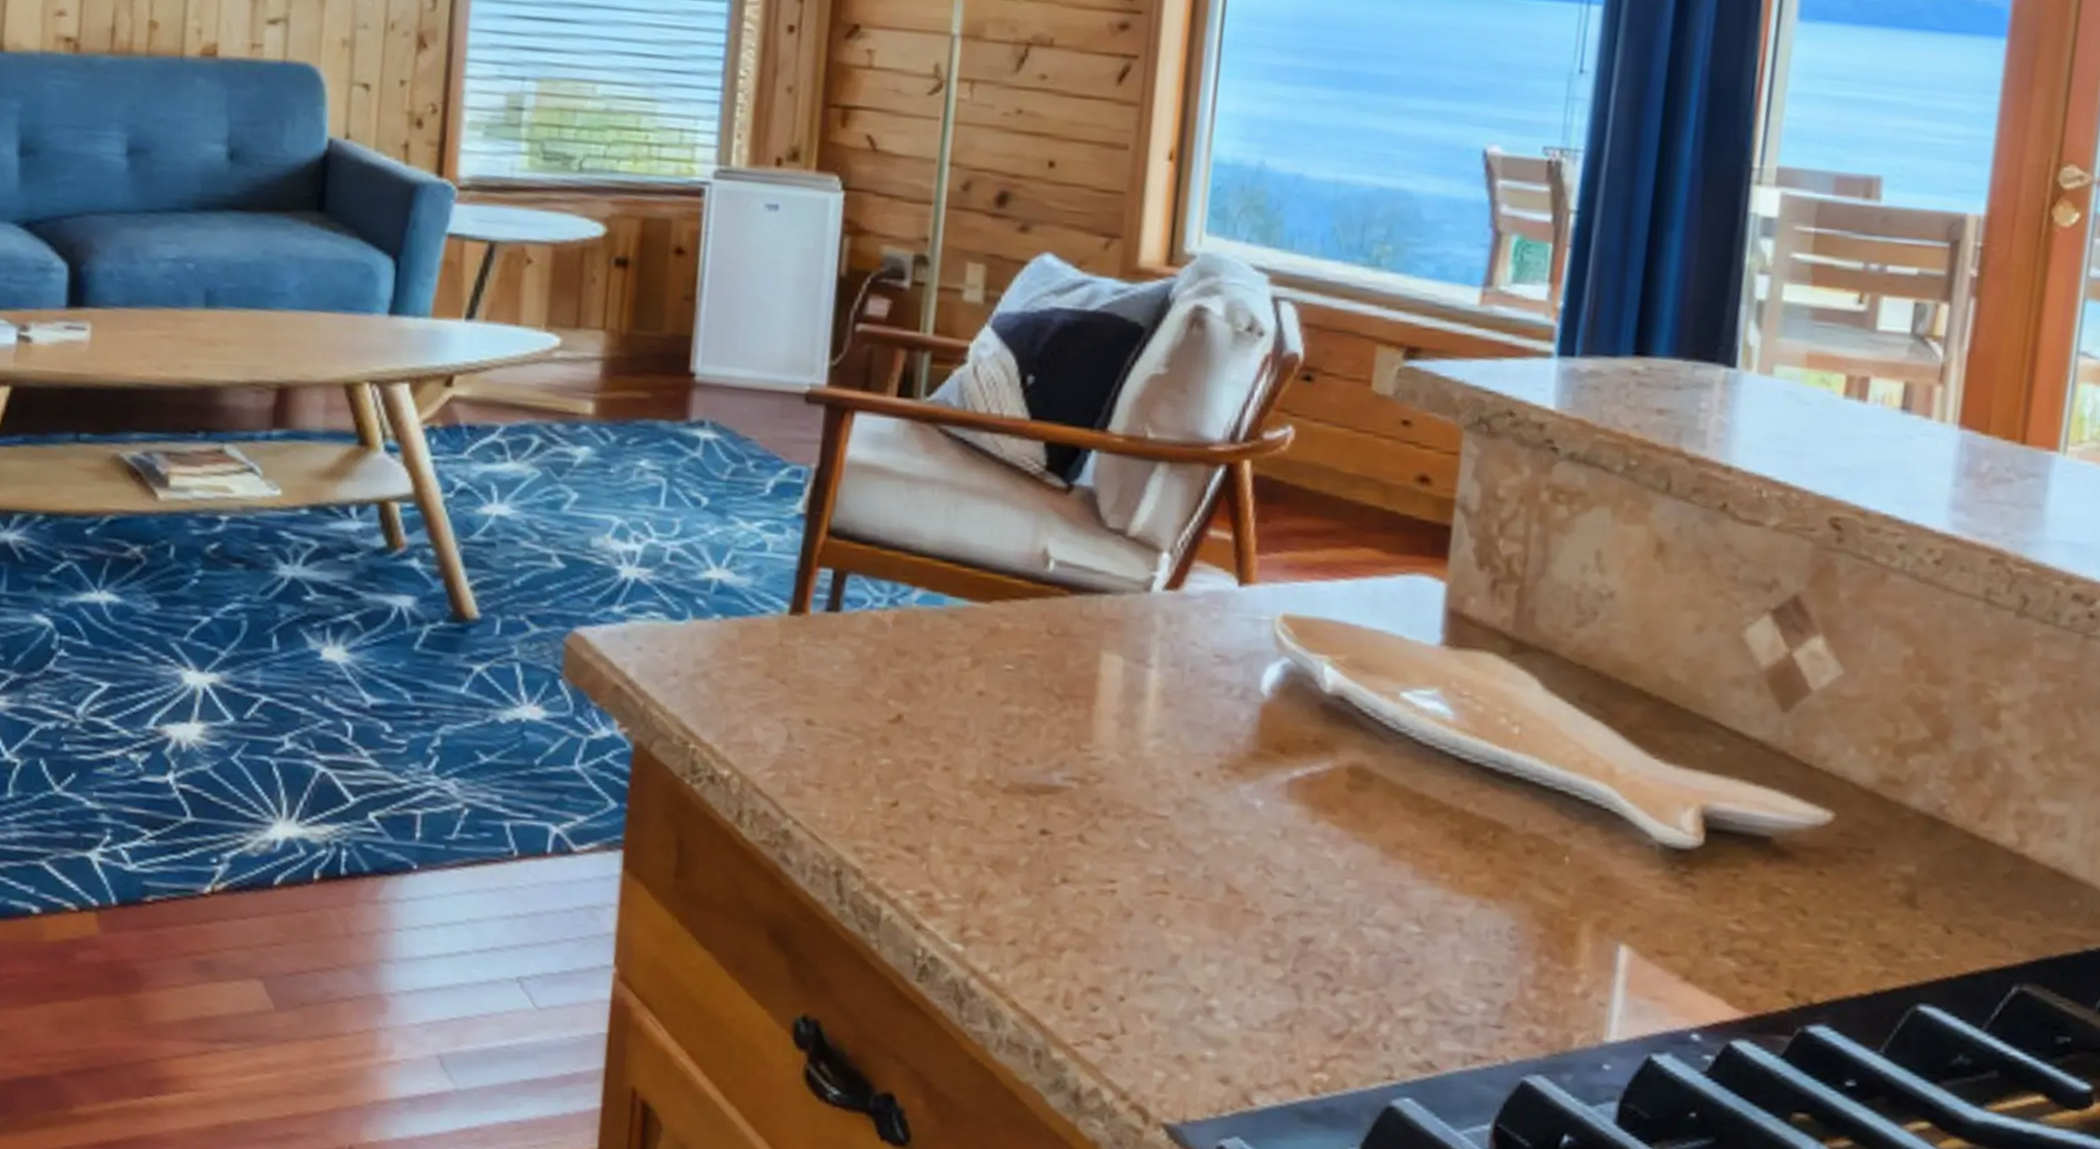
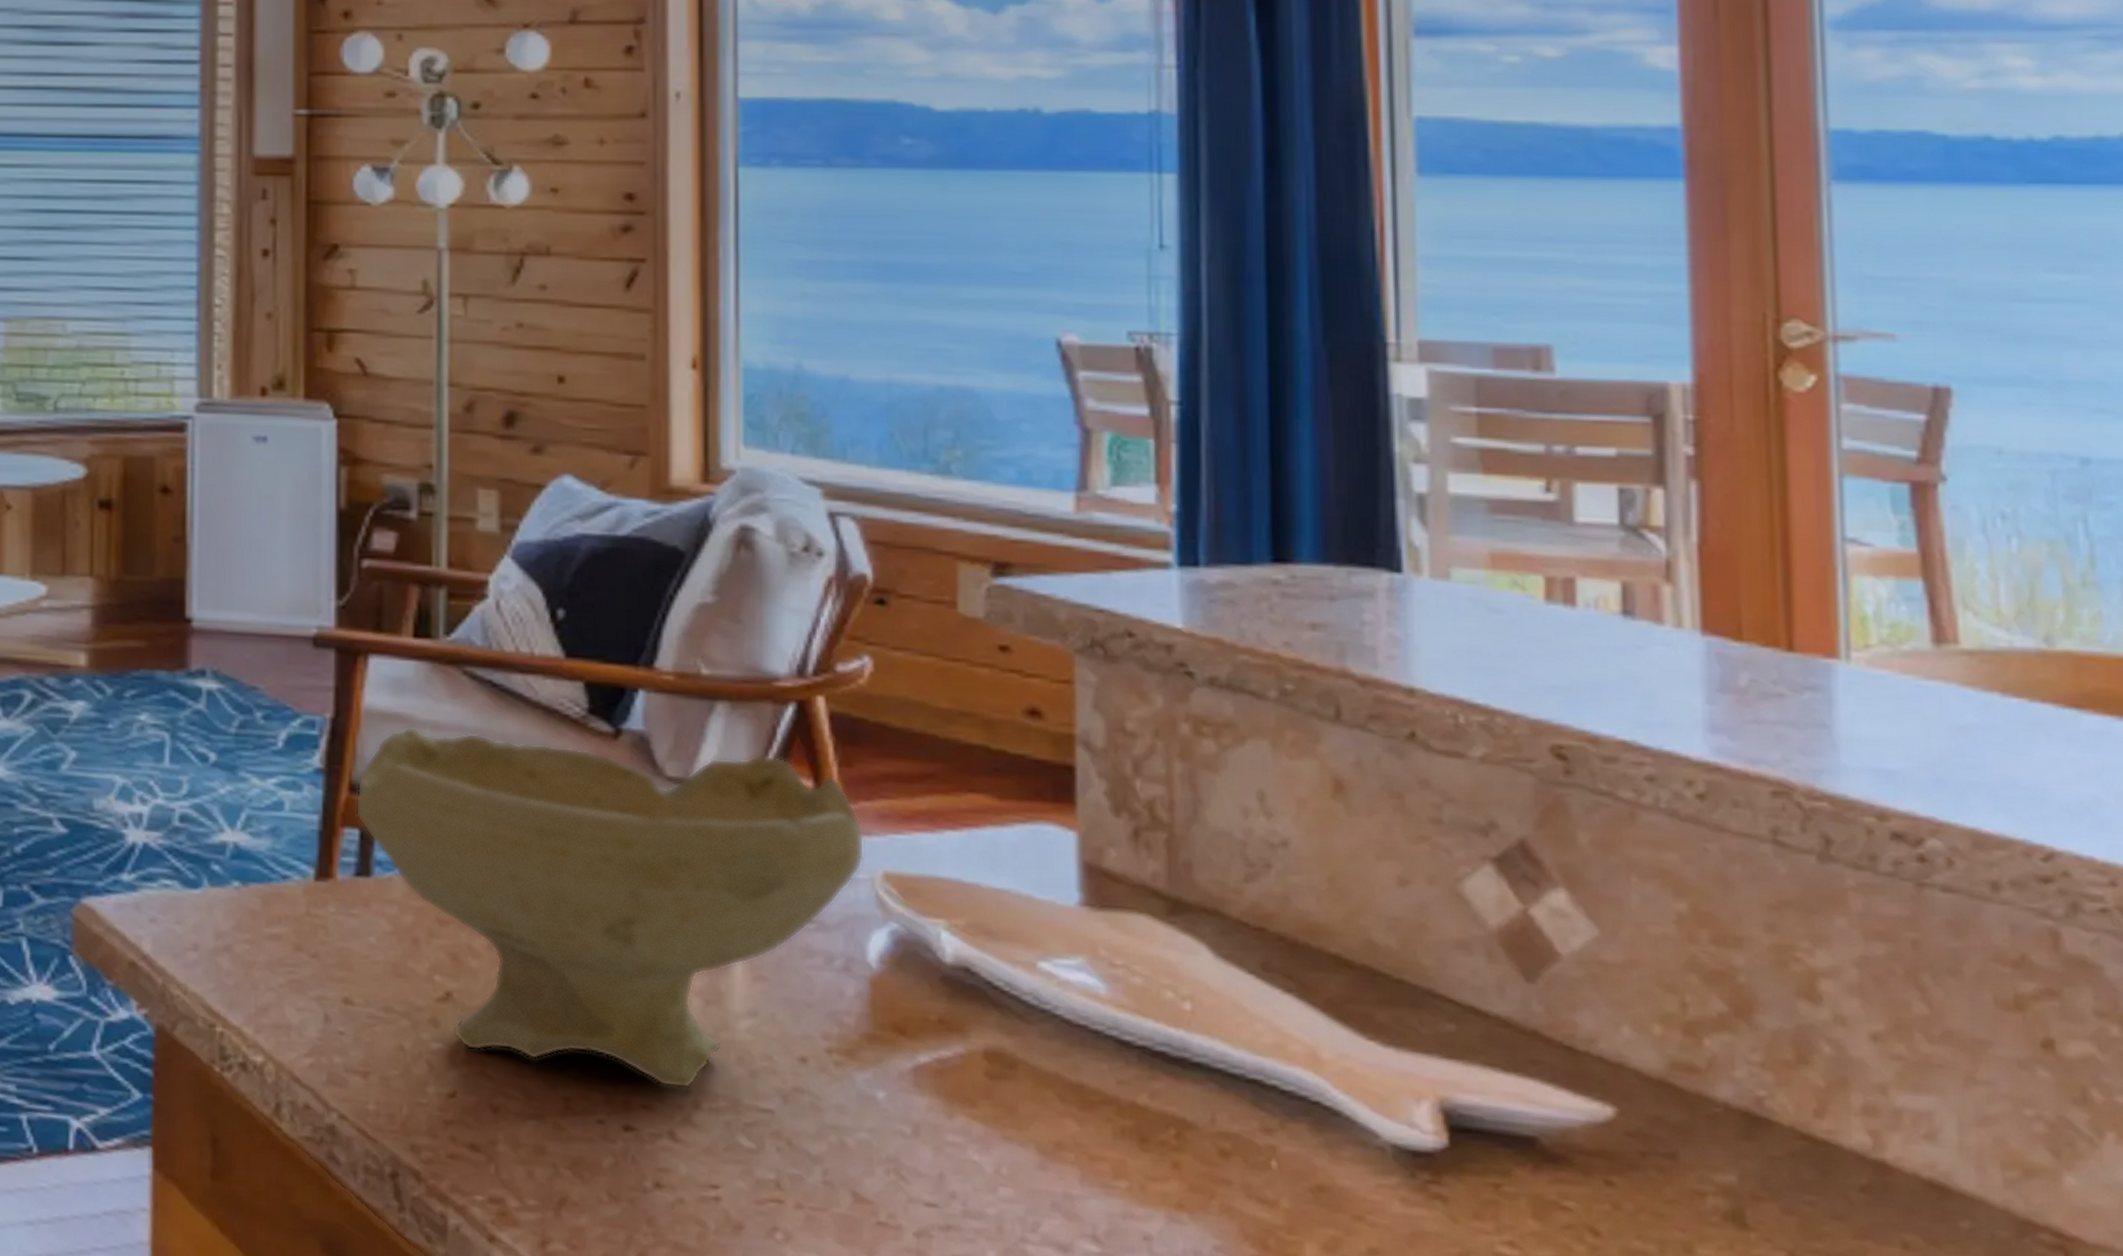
bowl: none [831,478,1271,799] -> present [355,726,865,1089]

